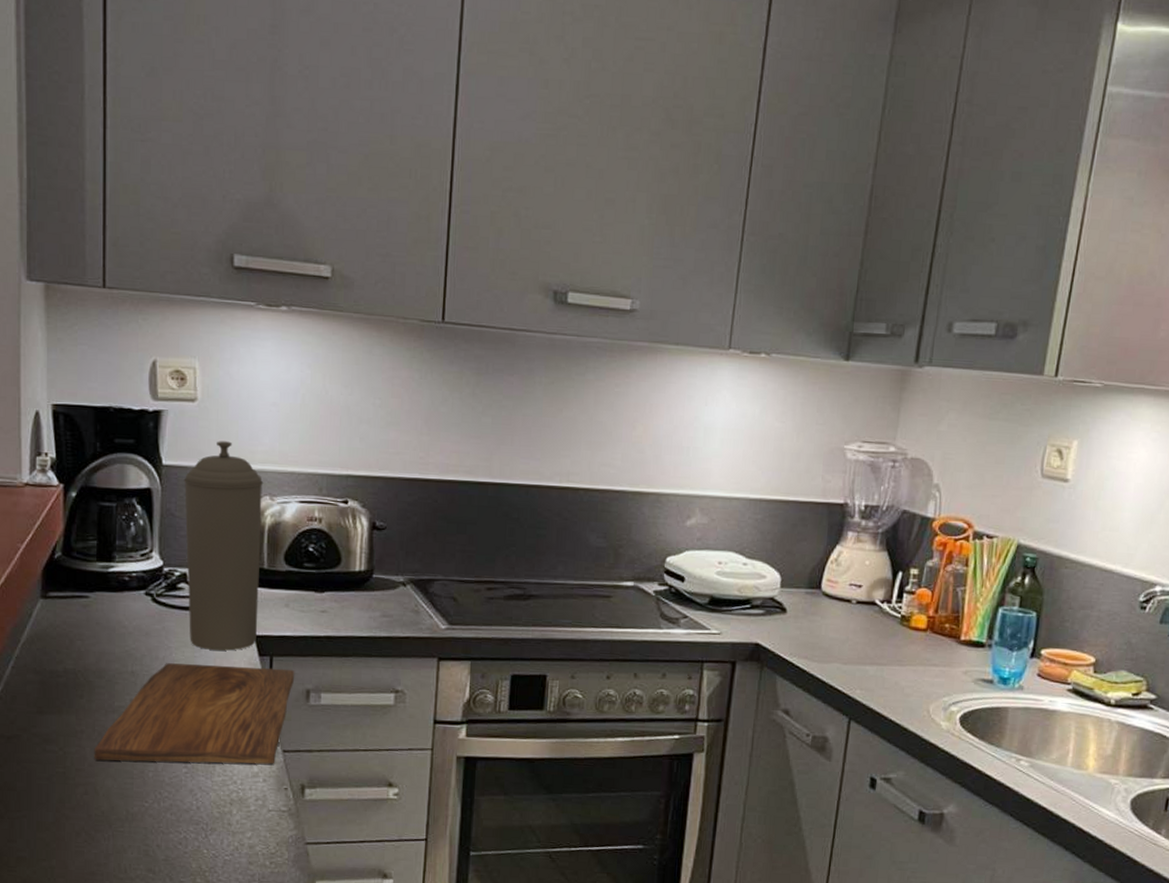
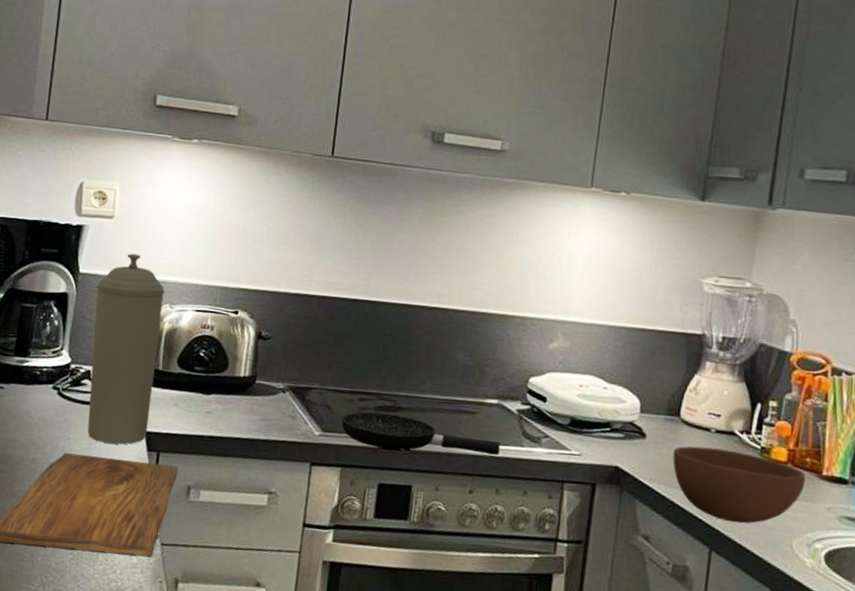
frying pan: none [469,601,637,639] -> present [341,412,500,455]
bowl: none [813,618,944,692] -> present [672,446,806,524]

